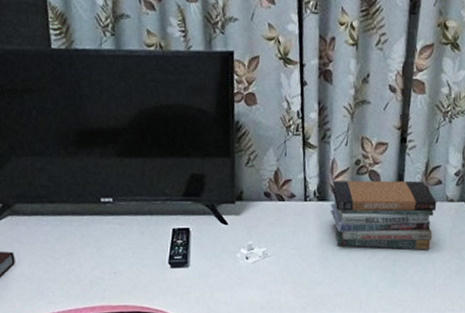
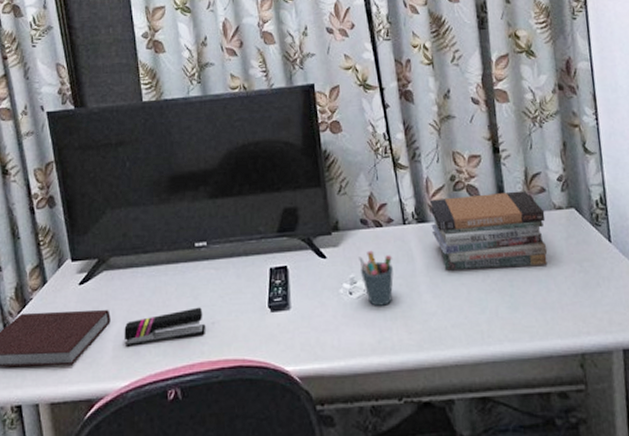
stapler: none [29,257,108,287] -> present [124,307,206,347]
pen holder: none [258,221,290,272] -> present [359,250,394,306]

